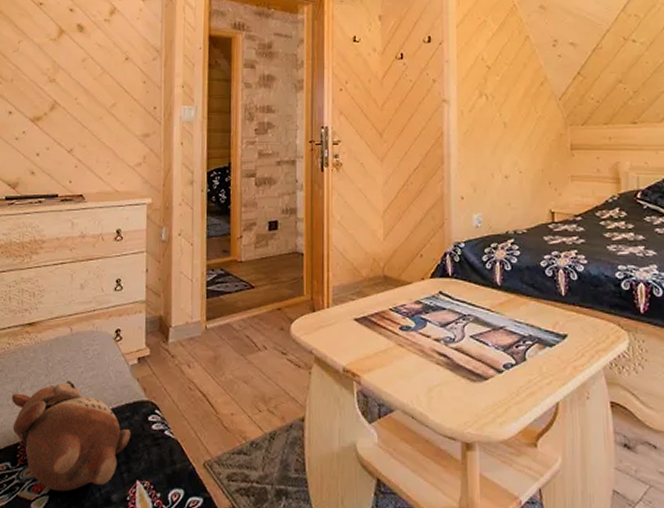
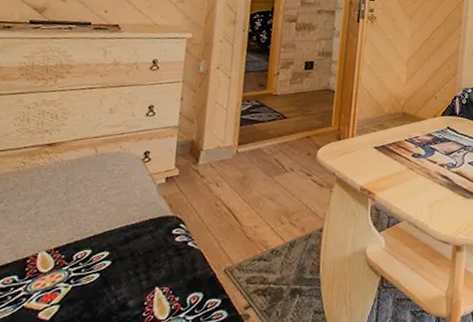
teddy bear: present [11,381,131,492] -> none [22,198,153,300]

